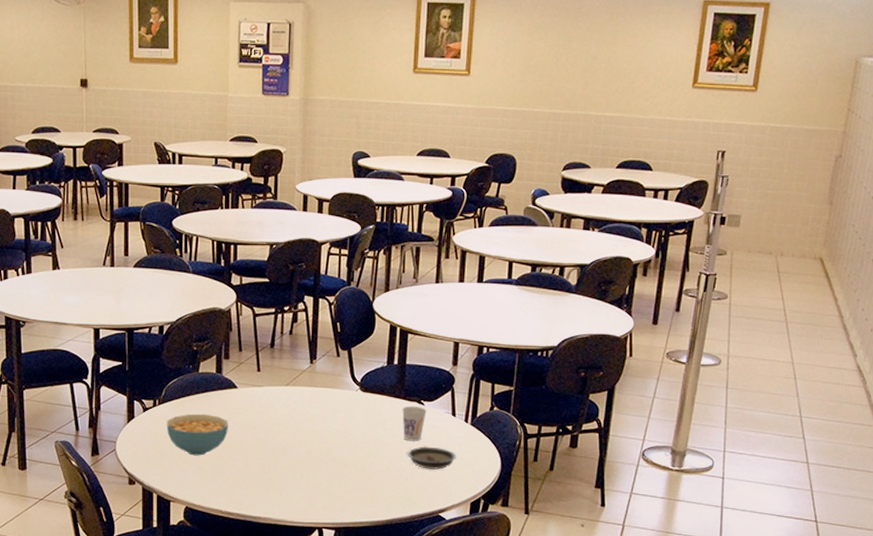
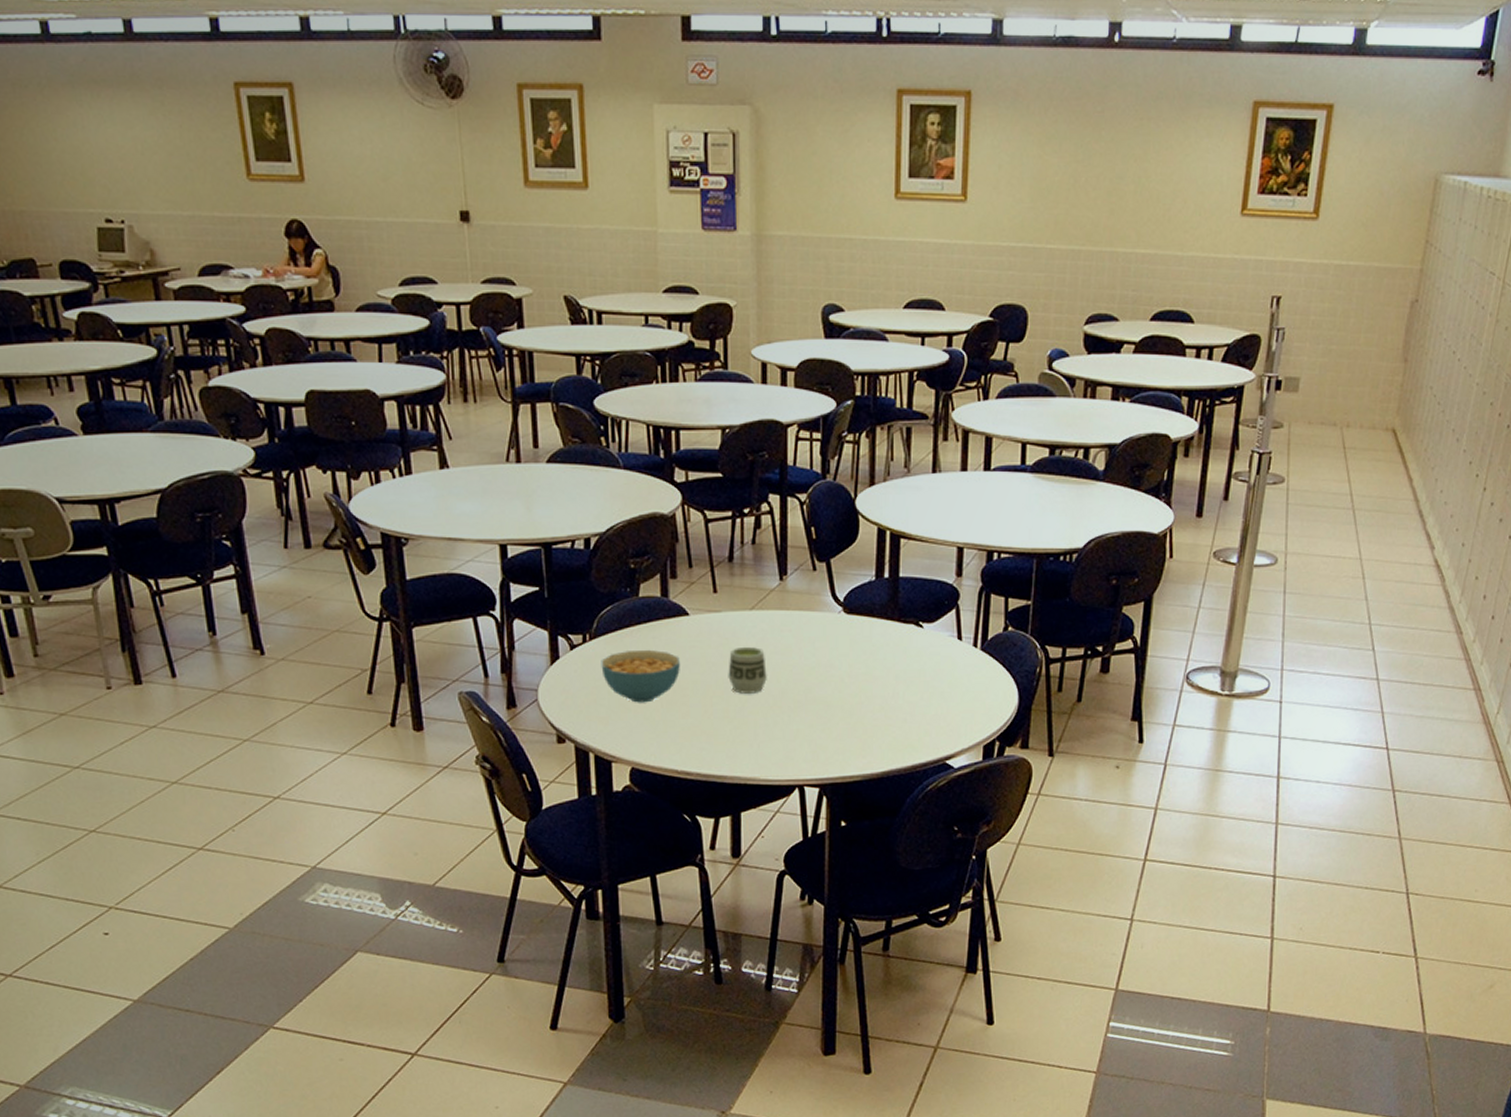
cup: none [266,414,297,452] -> present [728,646,767,694]
cup: present [402,406,427,441] -> none [896,629,926,674]
saucer: present [408,446,456,470] -> none [905,679,964,707]

